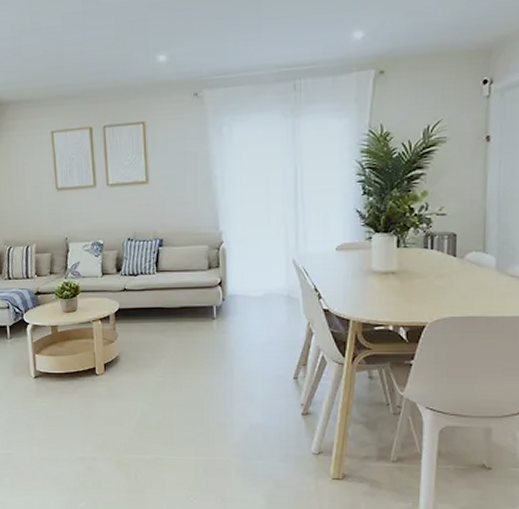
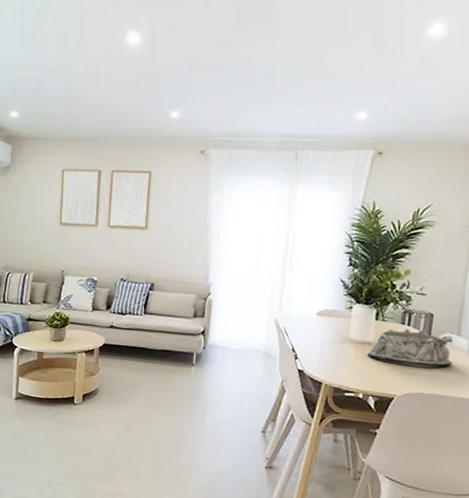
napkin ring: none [392,252,481,290] -> present [367,328,453,367]

